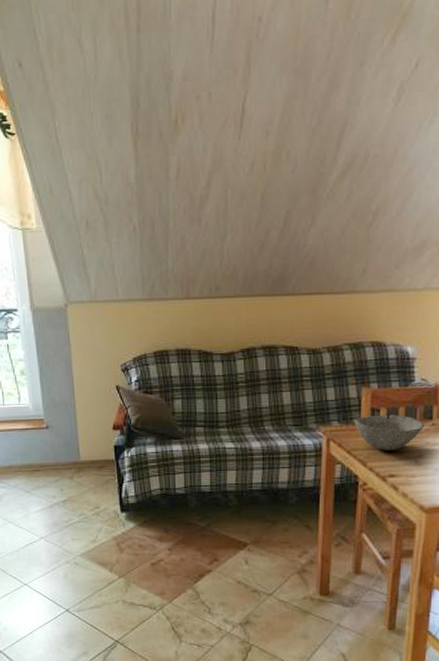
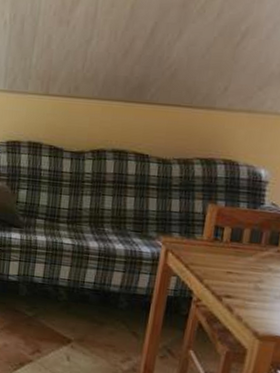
bowl: present [354,414,424,450] -> none [196,232,269,271]

